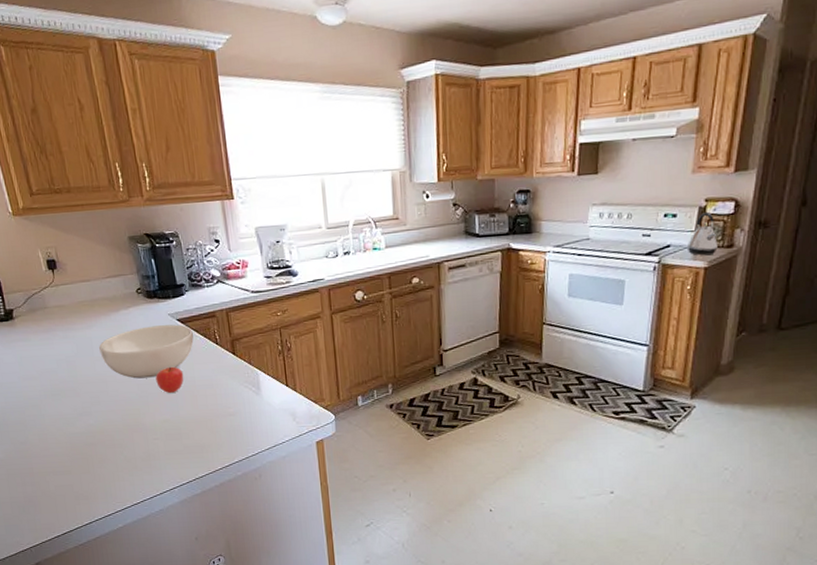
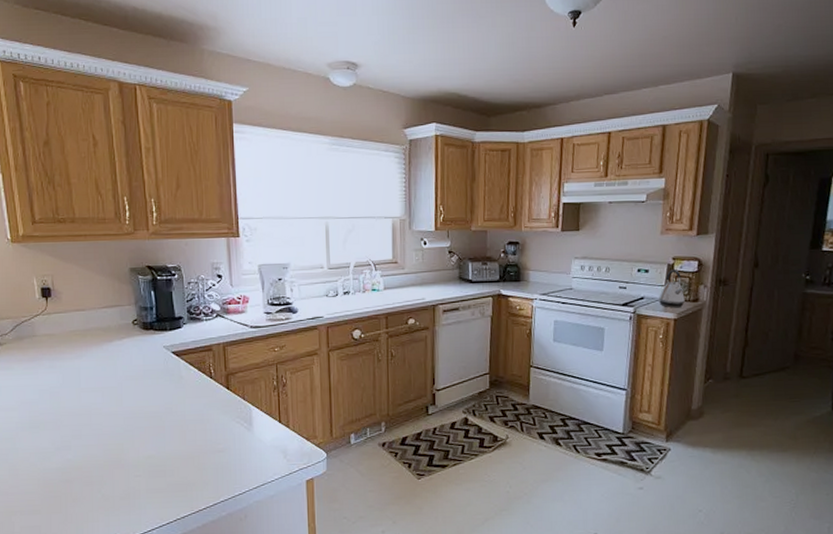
bowl: present [99,324,194,379] -> none [87,357,187,412]
fruit: present [155,366,184,393] -> none [144,400,174,427]

